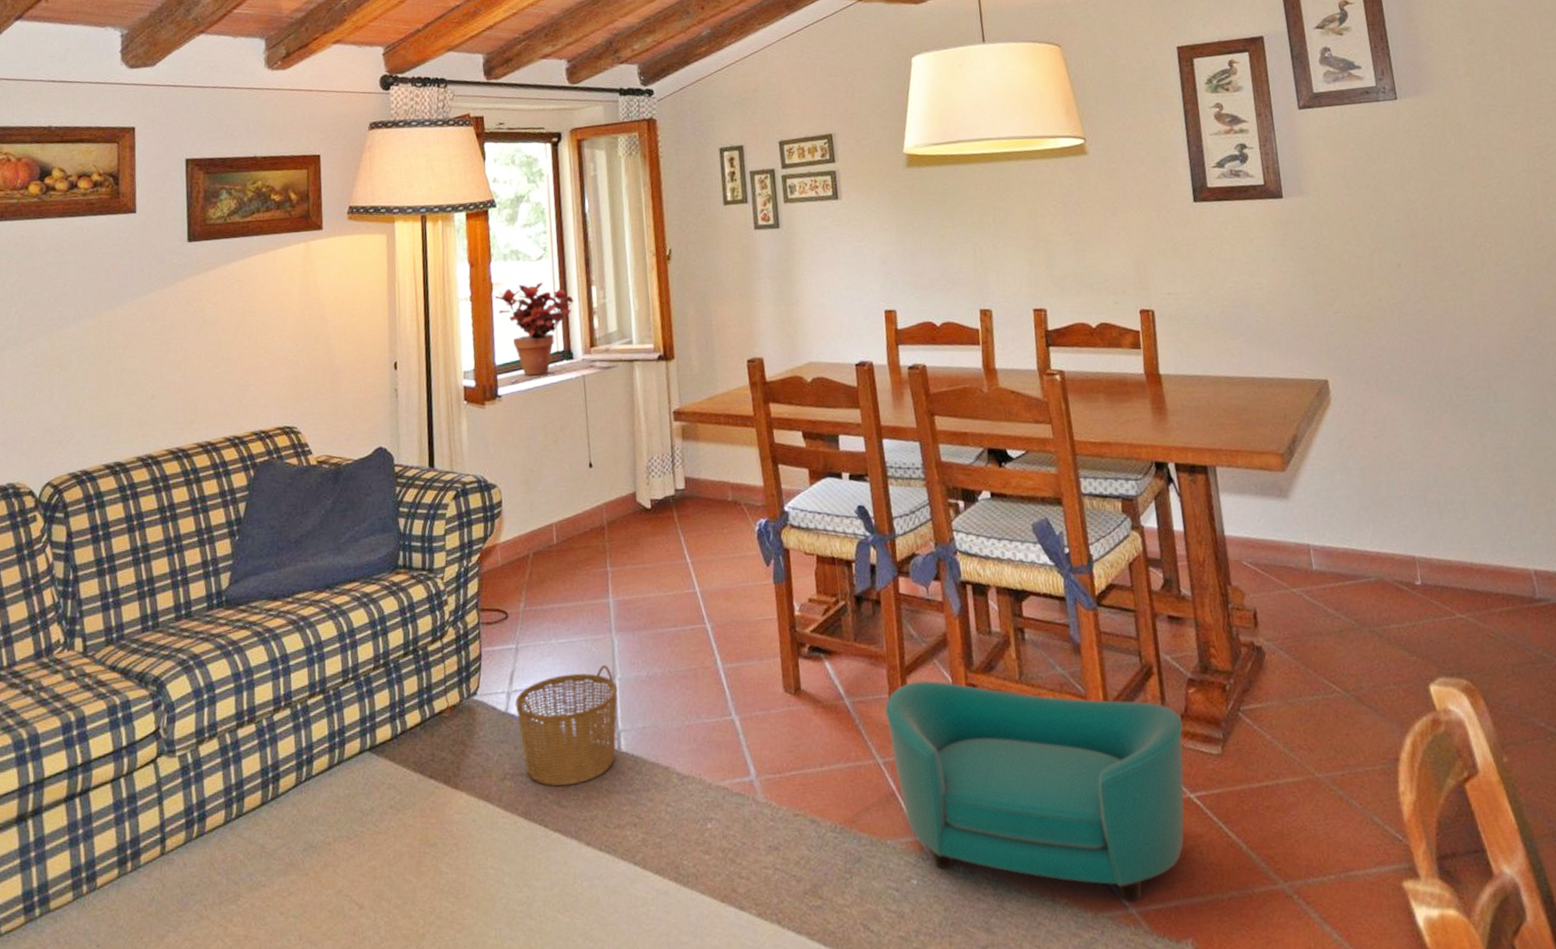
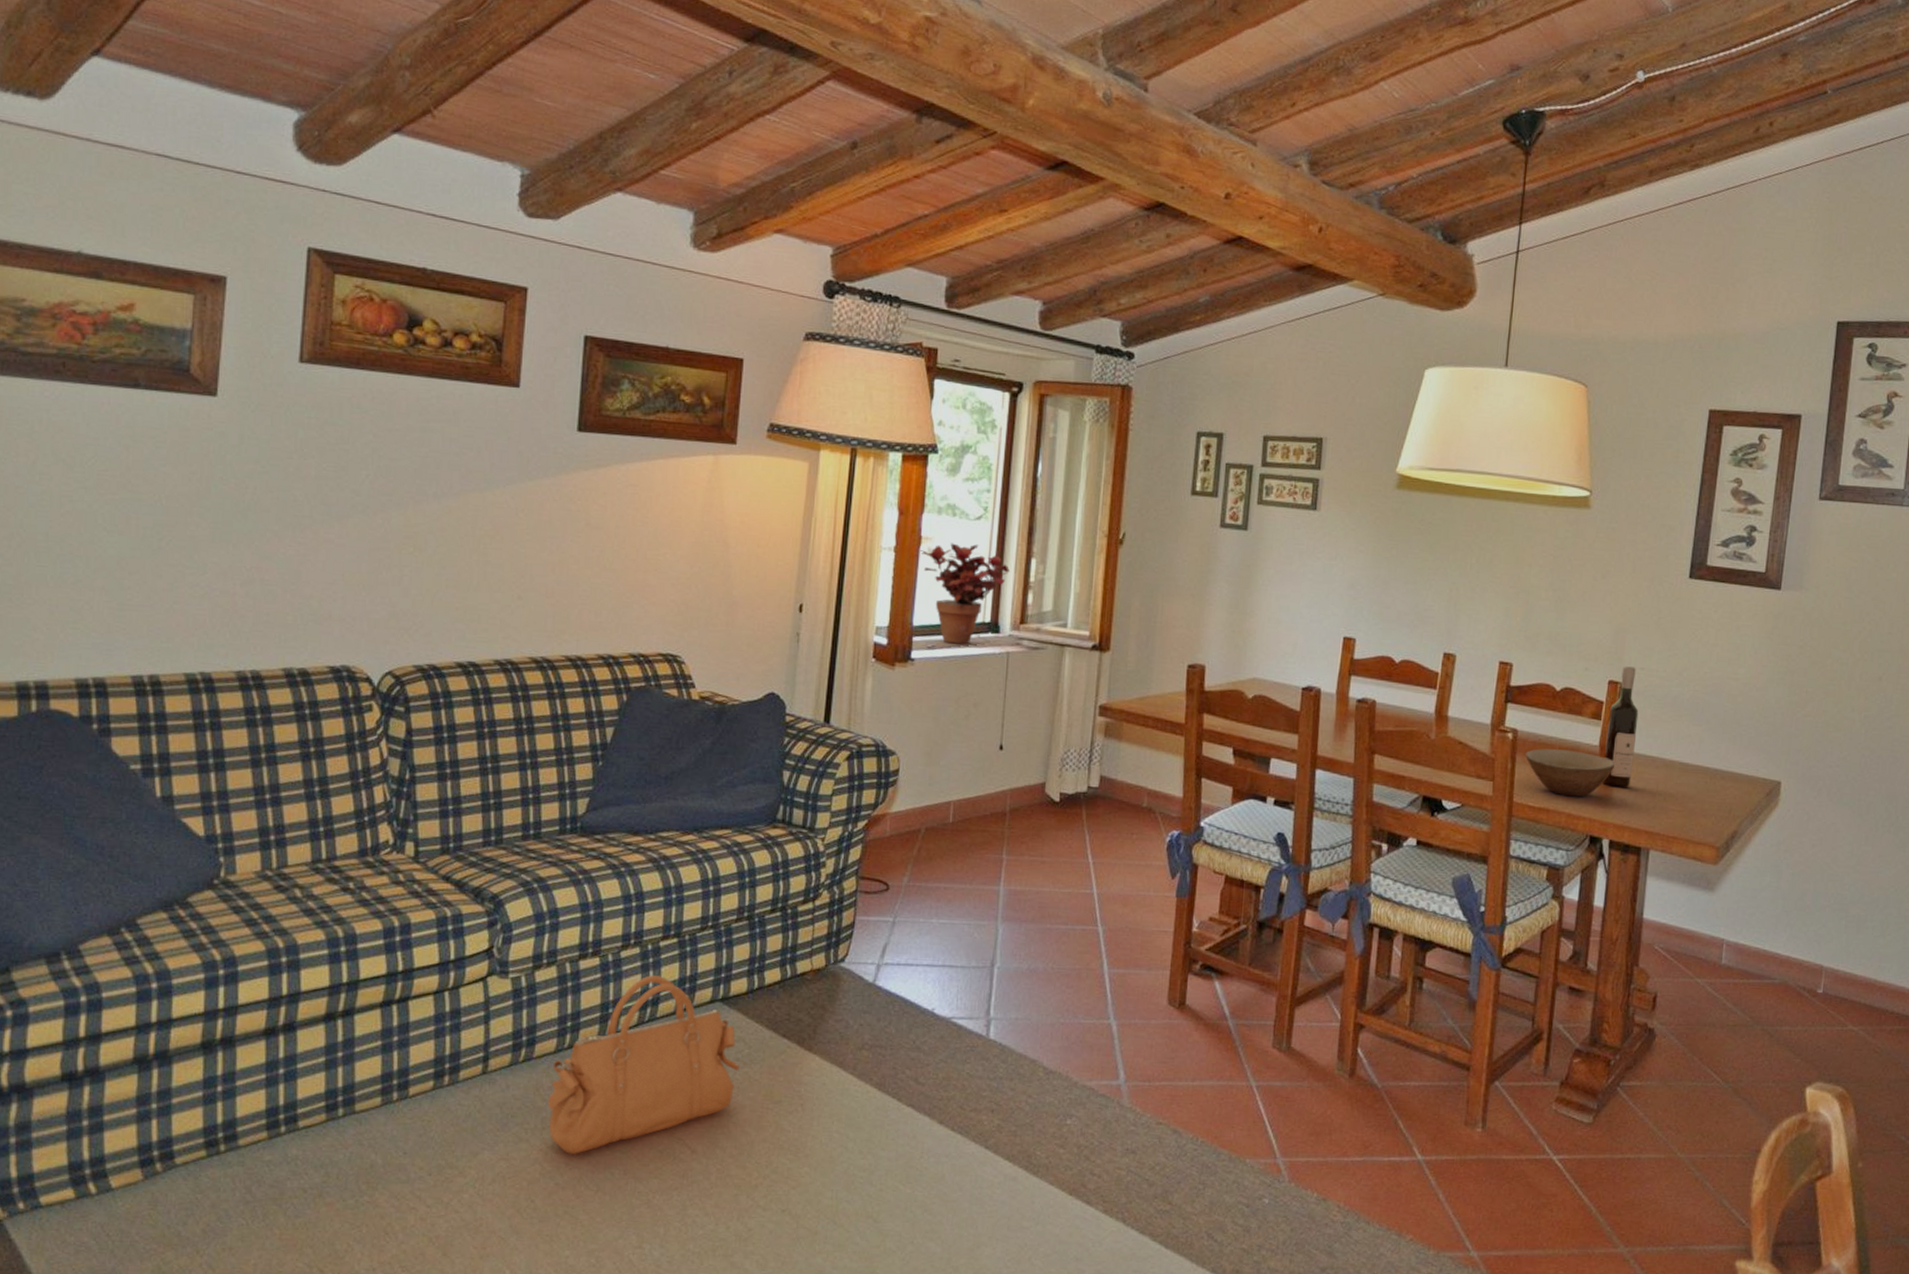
shoulder bag: none [222,734,394,926] -> present [548,975,739,1154]
basket: present [515,665,618,787] -> none [883,952,995,1064]
dog bed: present [885,680,1184,902] -> none [1267,1013,1561,1246]
bowl: none [1076,381,1164,427] -> present [1526,748,1616,797]
bottle: none [1147,293,1183,411] -> present [1603,666,1639,788]

